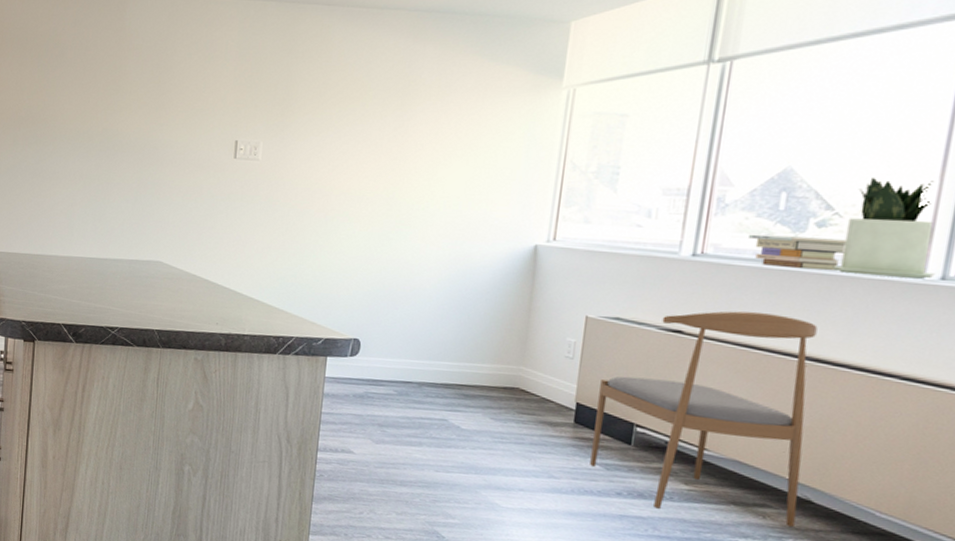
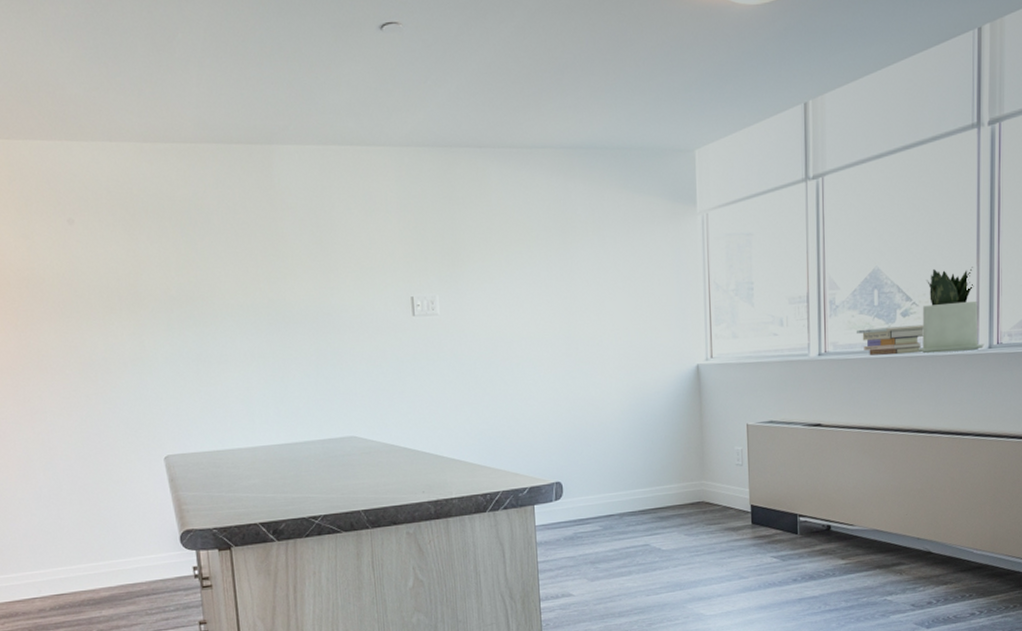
dining chair: present [590,311,818,527] -> none [767,397,922,586]

